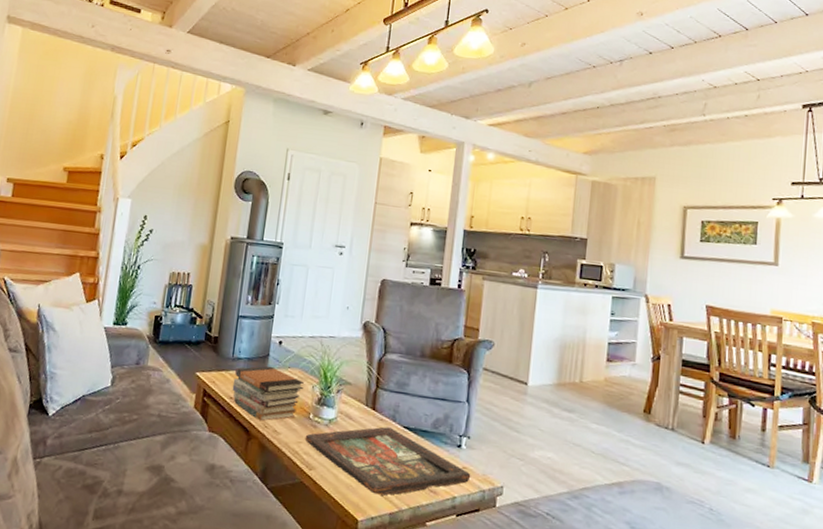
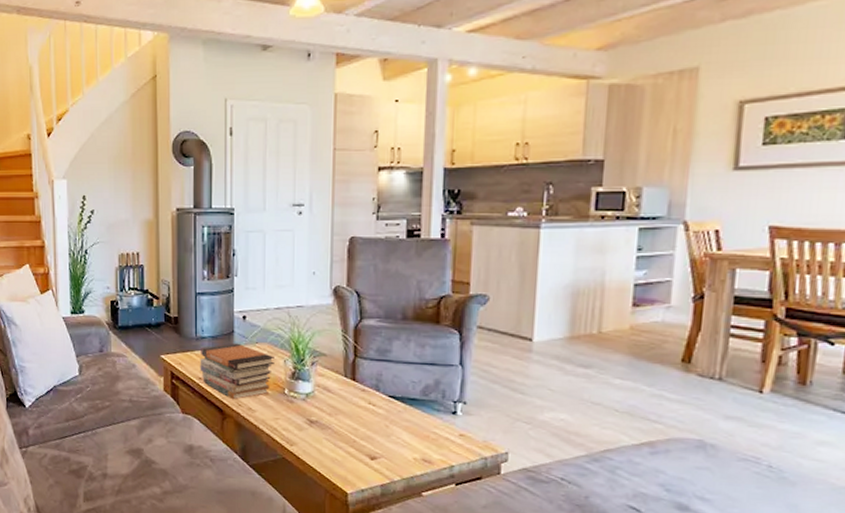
decorative tray: present [305,426,471,496] -> none [282,397,470,468]

